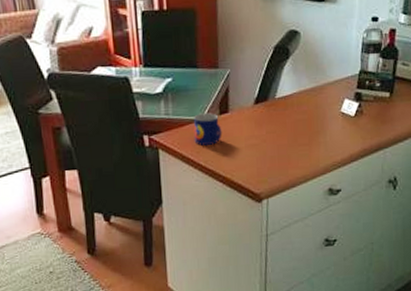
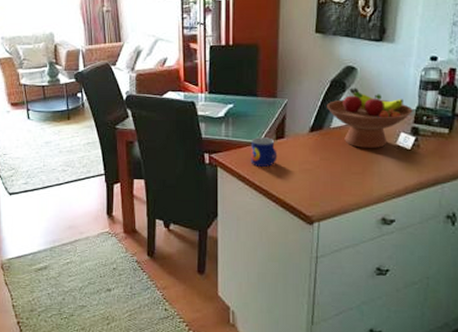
fruit bowl: none [271,53,356,118] -> present [327,88,413,148]

